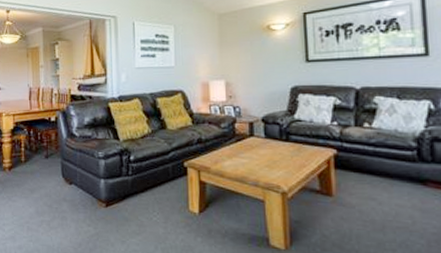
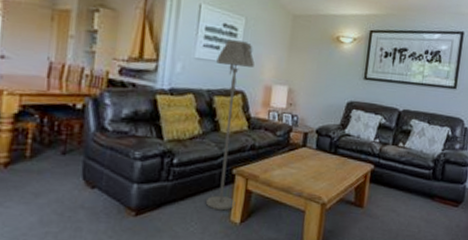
floor lamp: none [154,46,192,201] -> present [205,39,255,211]

